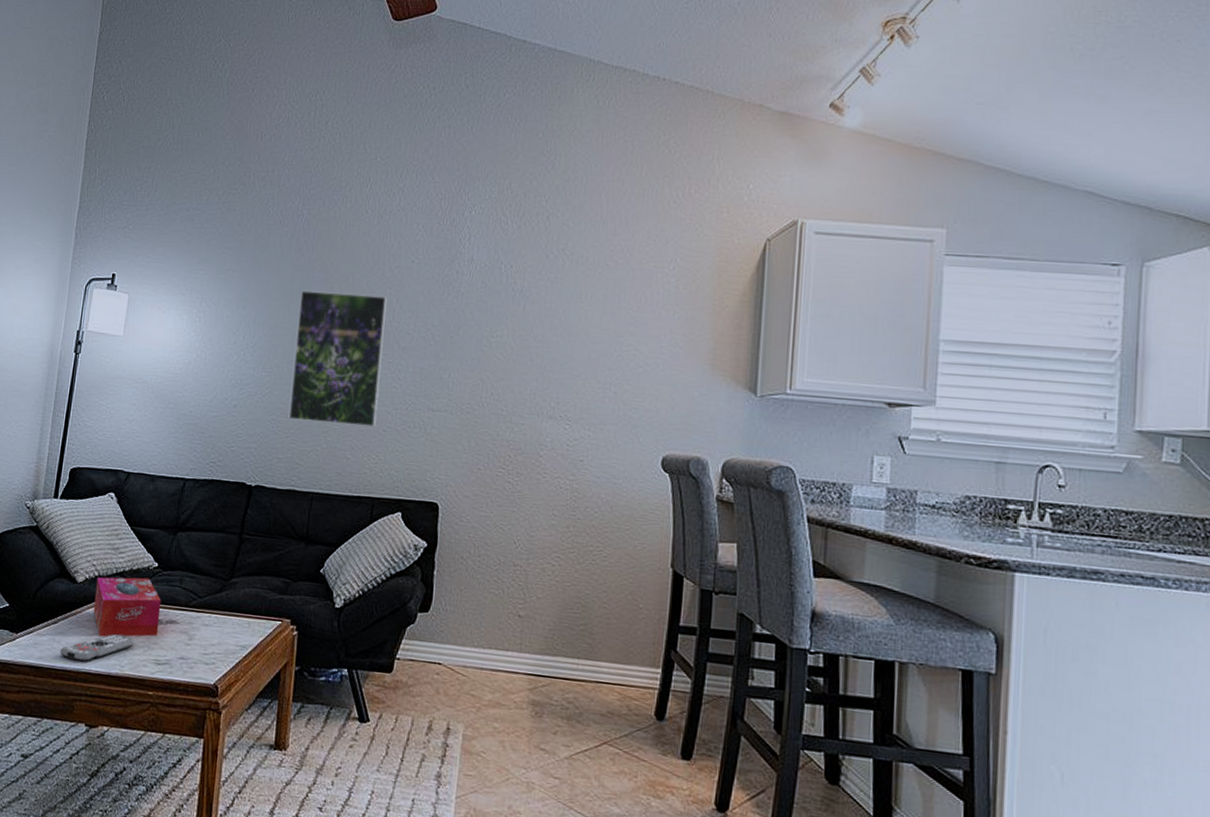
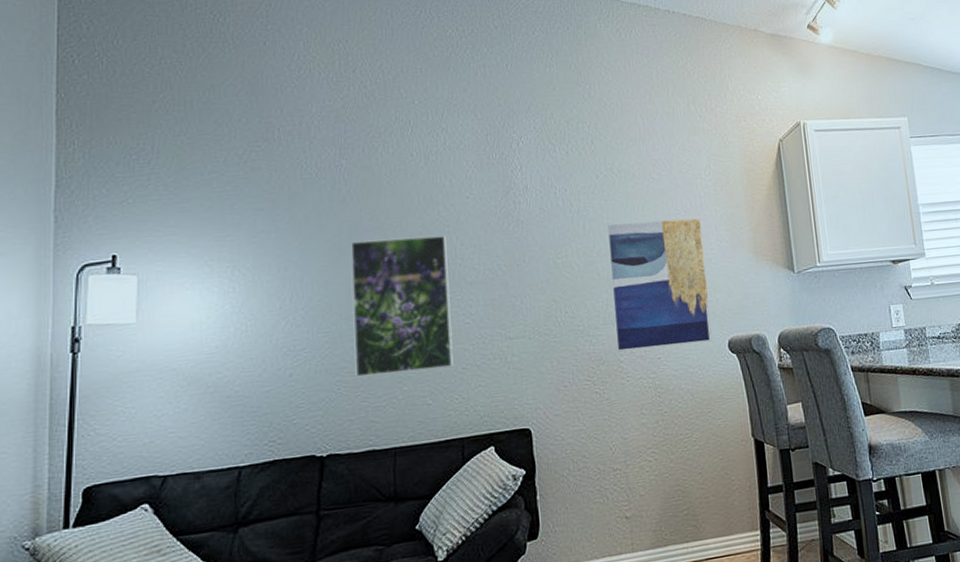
wall art: none [540,310,654,454] -> present [608,218,712,351]

